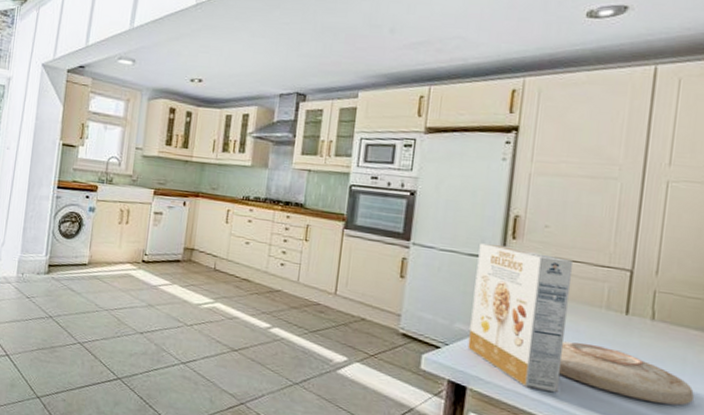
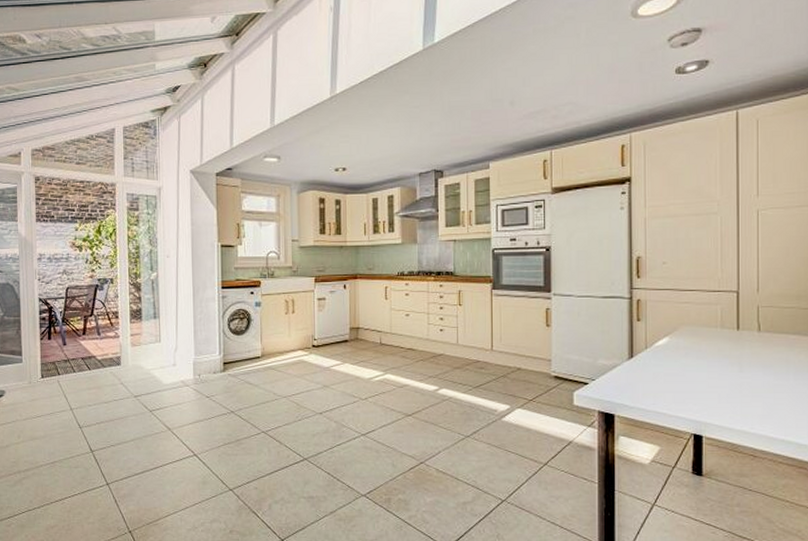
cereal box: present [468,243,574,392] -> none [611,285,691,406]
plate: present [559,341,694,406] -> none [689,360,798,401]

